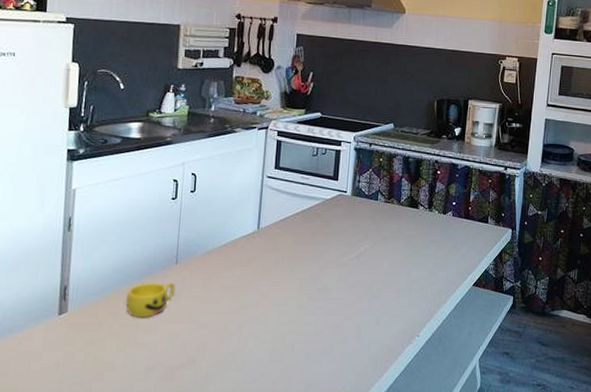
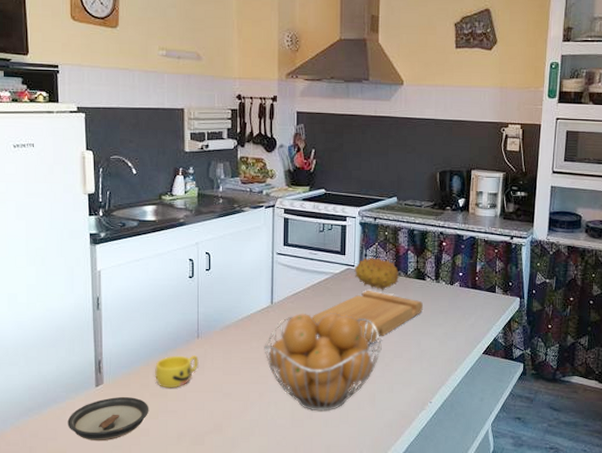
saucer: none [22,327,117,376] -> present [67,397,149,441]
fruit basket: none [246,239,371,345] -> present [264,313,382,411]
cutting board: none [299,217,415,272] -> present [312,290,423,343]
fruit: none [346,183,393,218] -> present [354,256,400,290]

